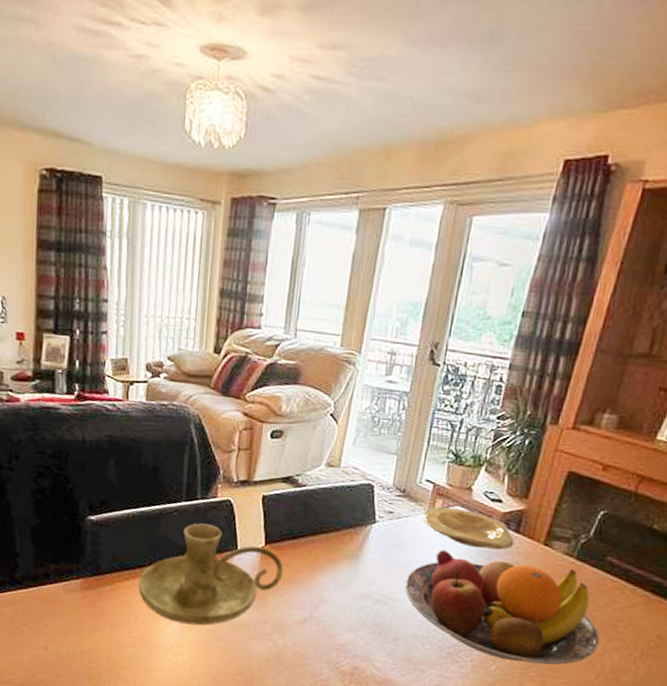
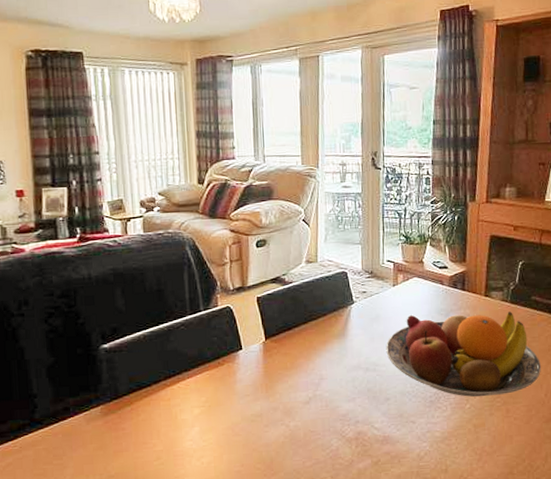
candle holder: present [138,523,284,626] -> none [156,331,285,428]
plate: present [422,507,515,550] -> none [390,279,463,308]

